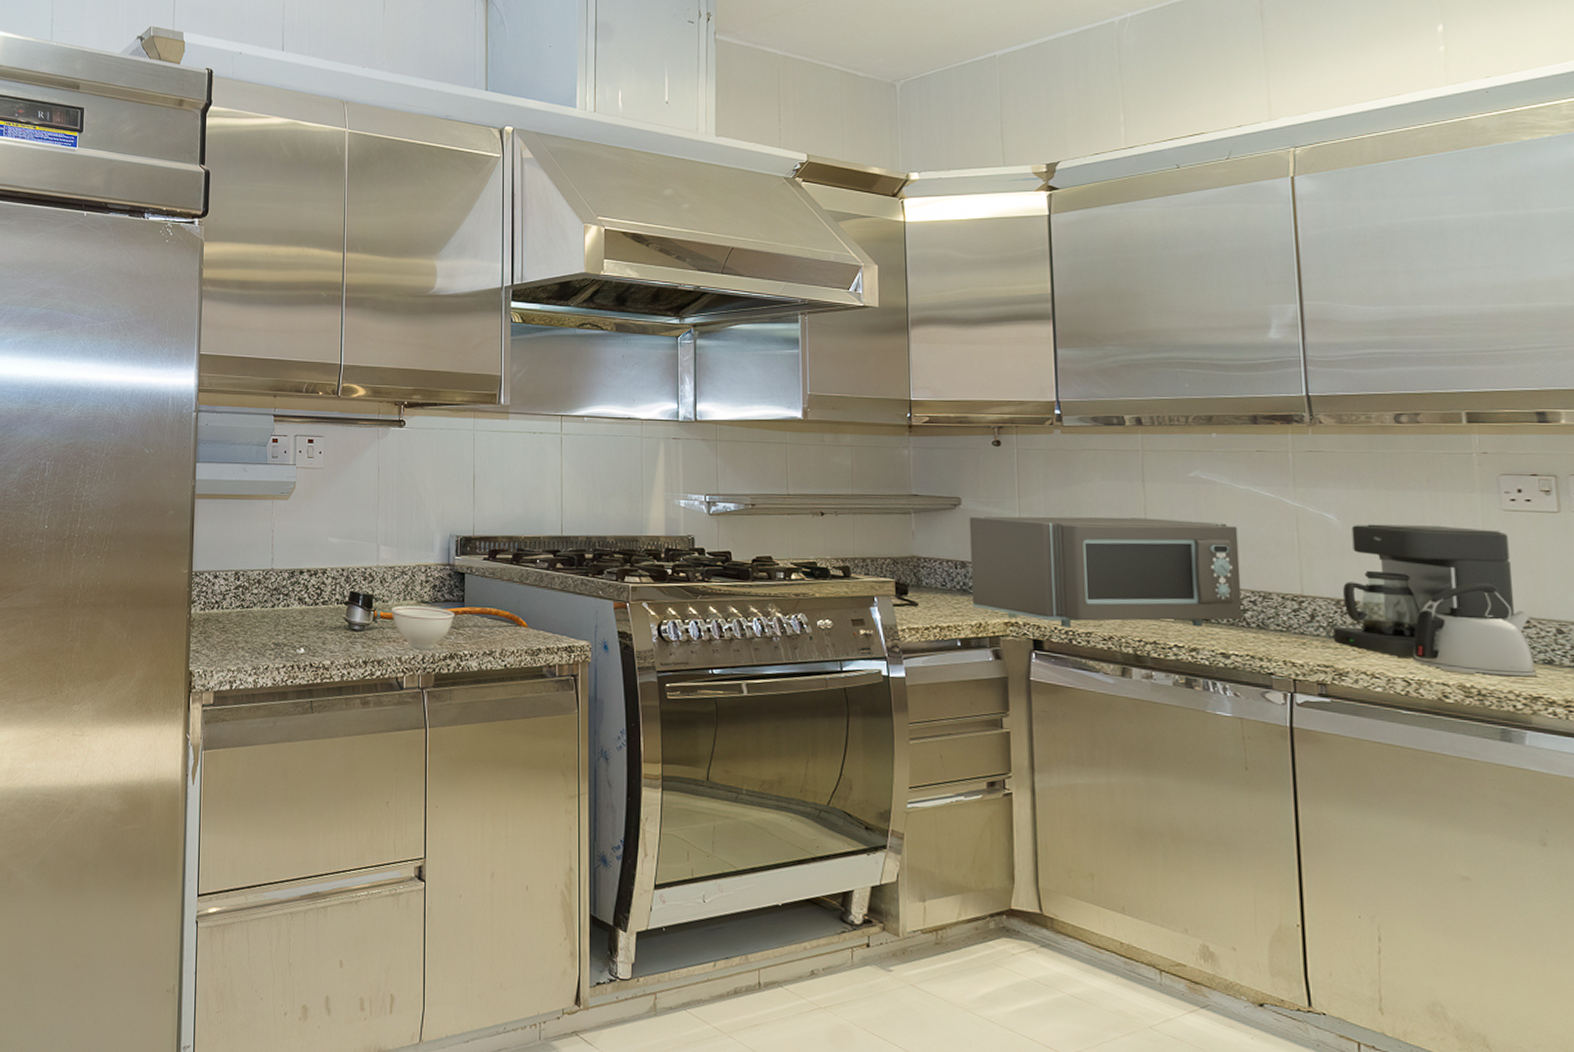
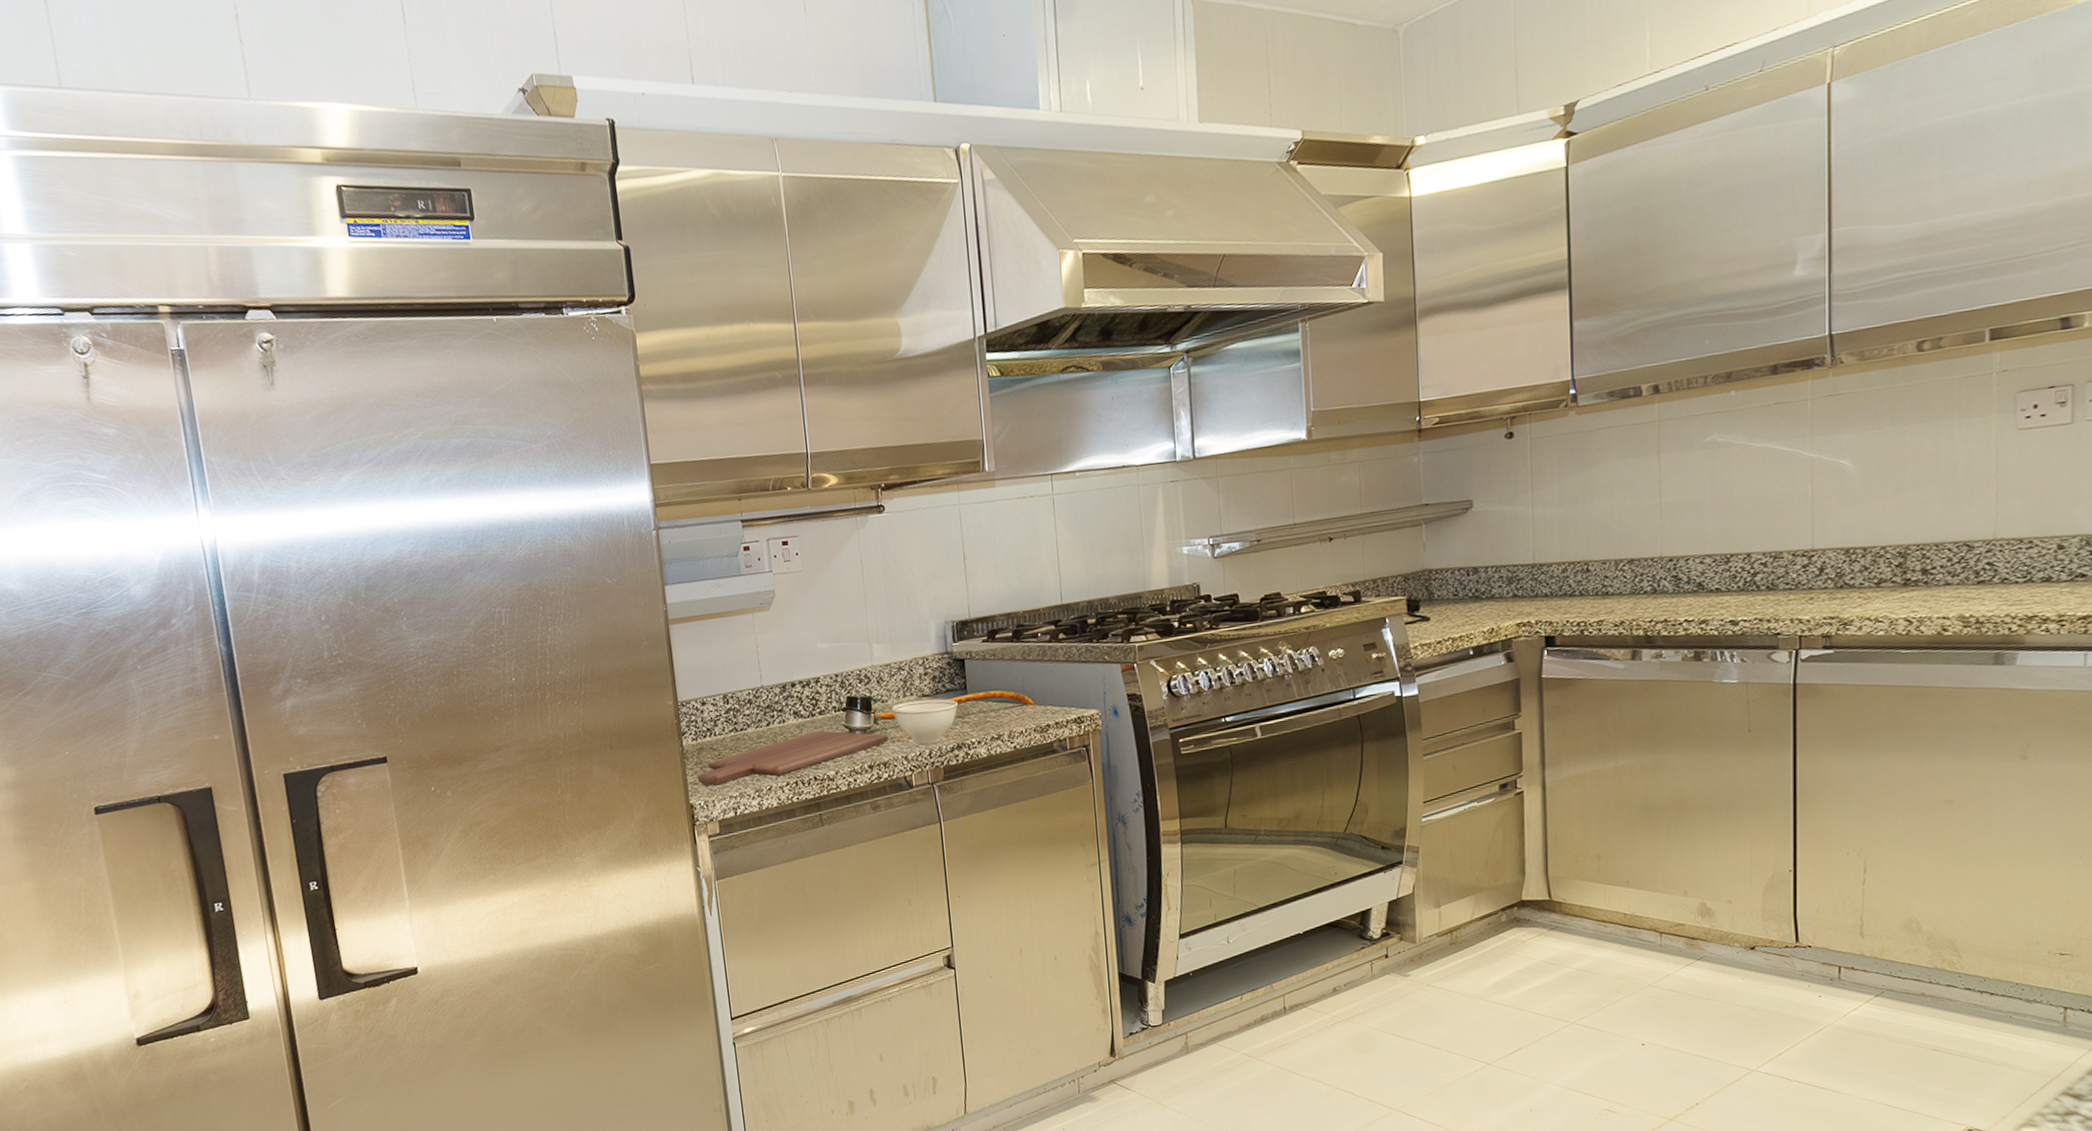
cutting board: none [200,619,385,657] -> present [698,730,889,786]
microwave: present [969,516,1243,627] -> none [1481,486,1753,619]
coffee maker: present [1334,524,1514,659] -> none [1841,452,2020,599]
kettle: present [1412,582,1537,678] -> none [1915,508,2035,606]

